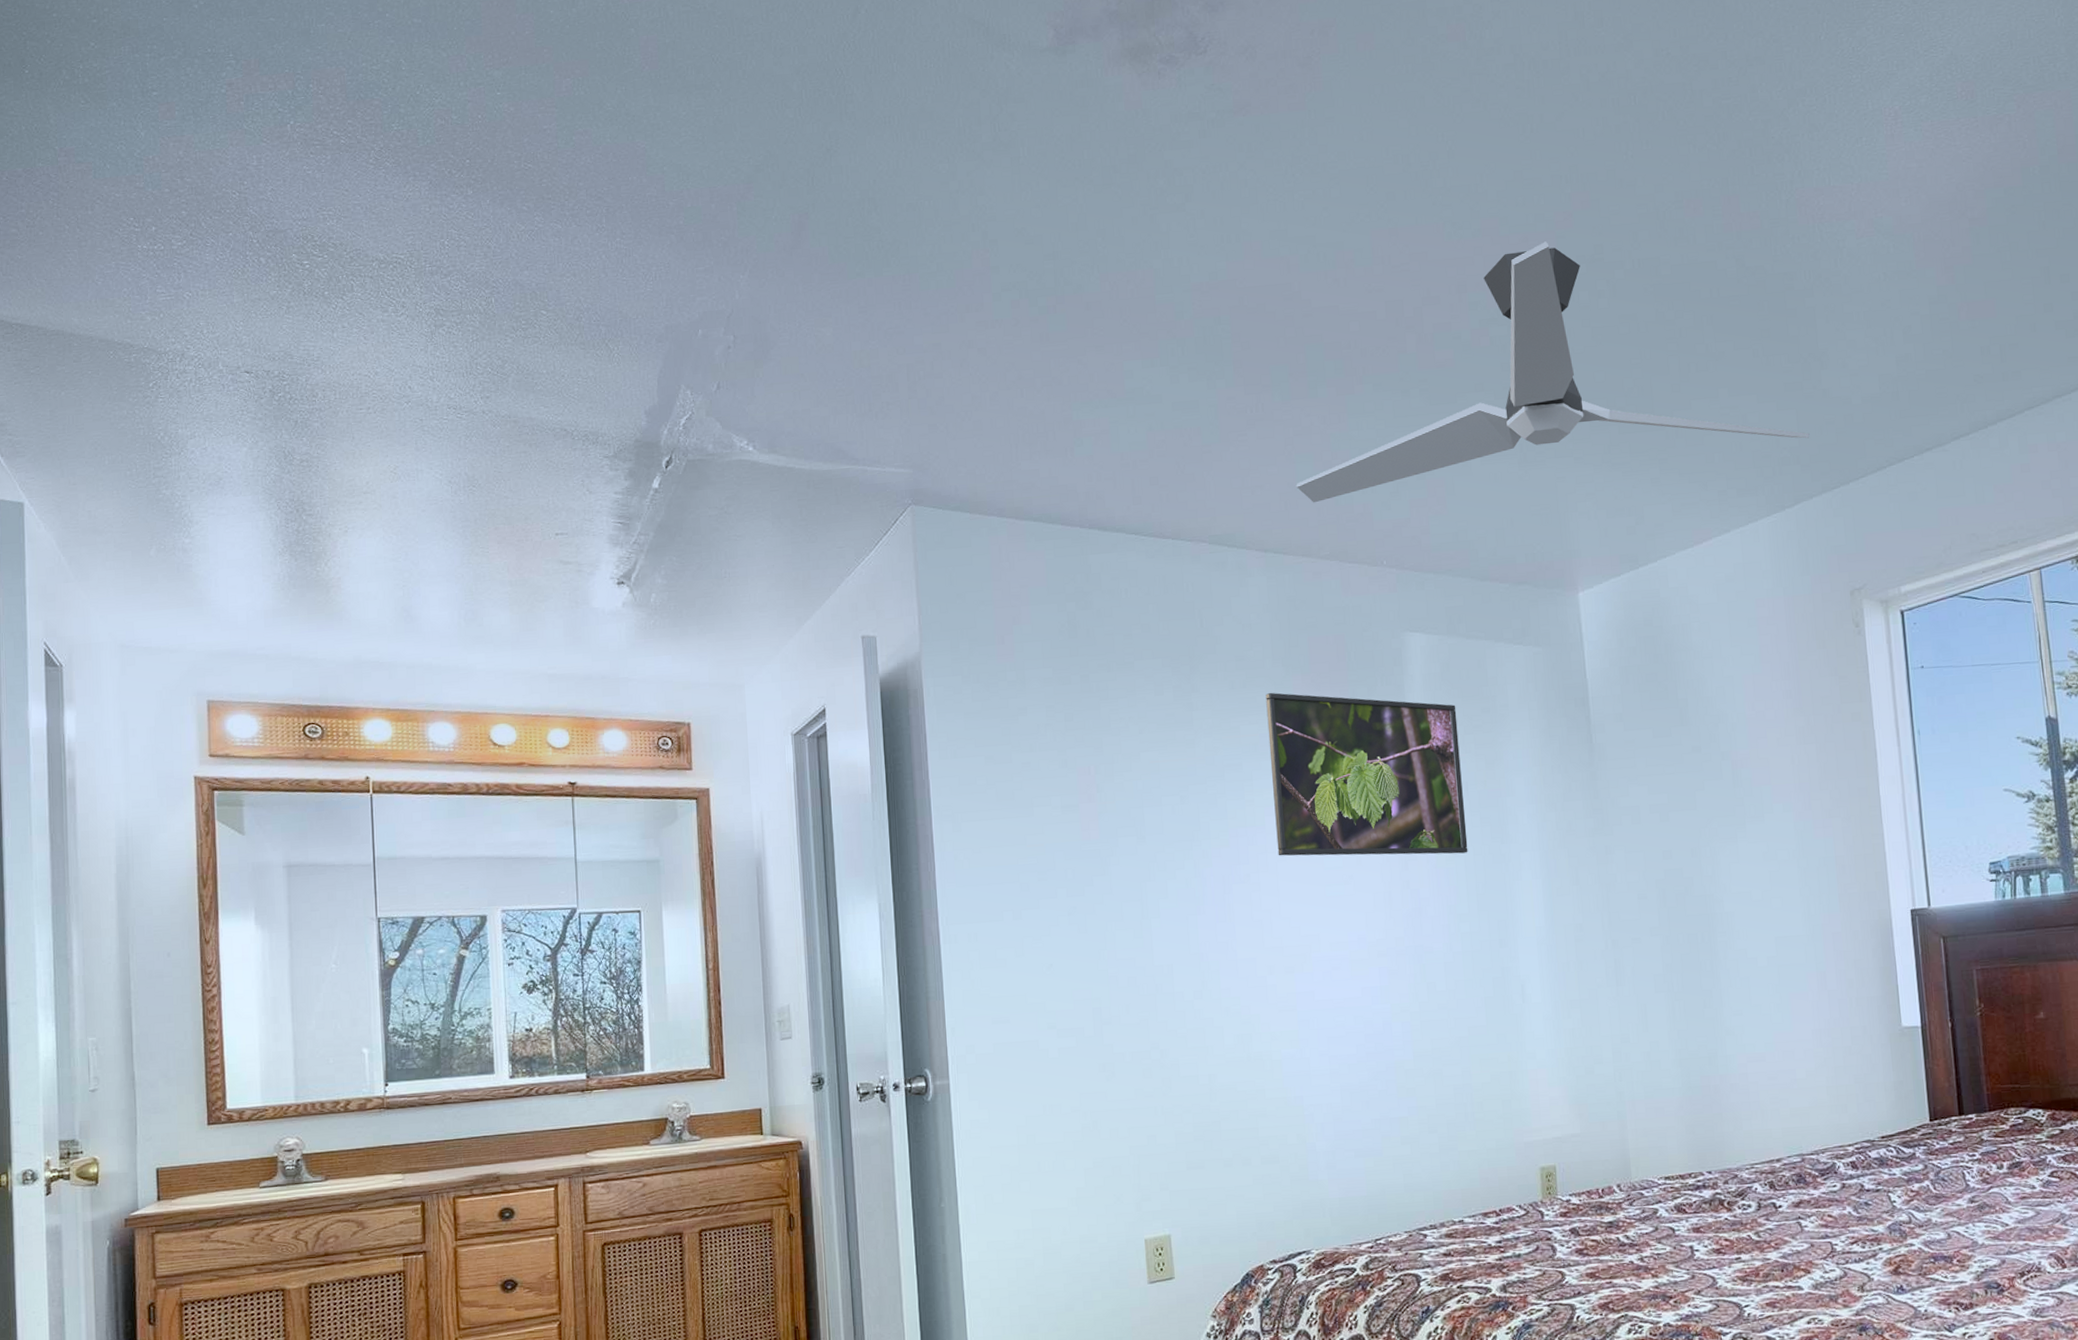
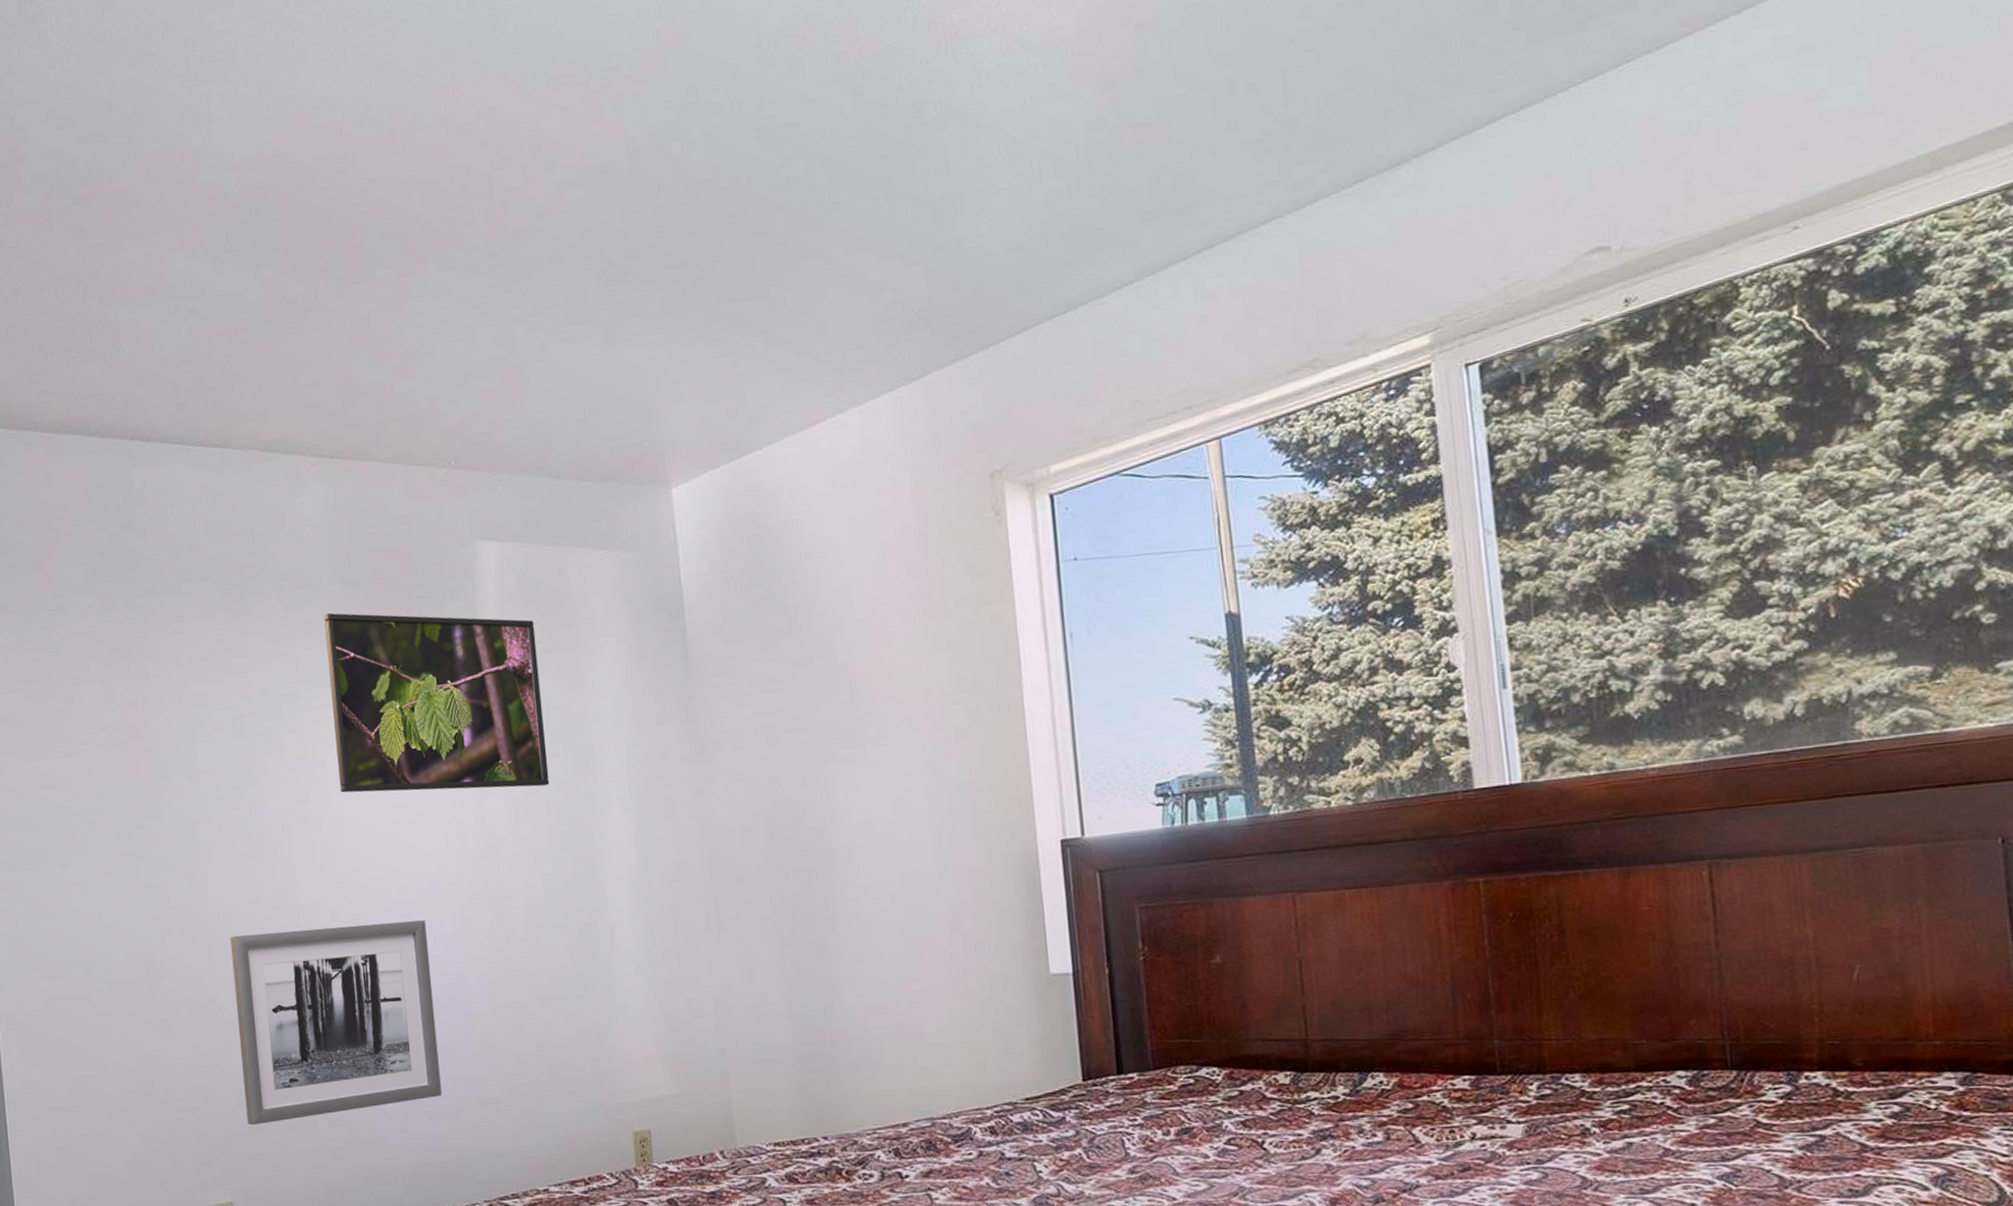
wall art: none [1173,974,1367,1163] -> present [230,920,442,1126]
ceiling fan: present [1296,241,1810,503] -> none [353,86,941,400]

